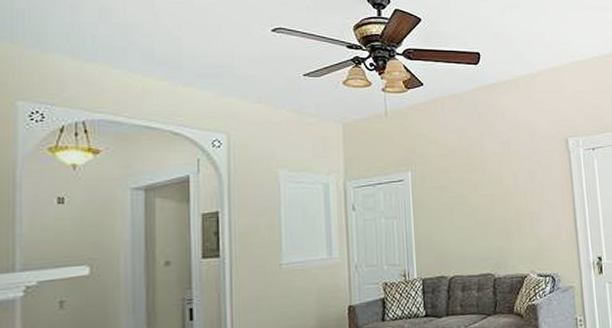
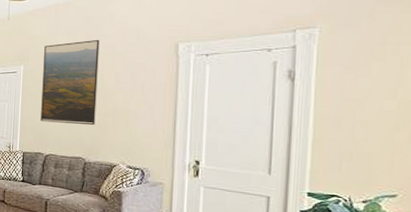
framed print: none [434,136,500,238] -> present [40,39,100,126]

